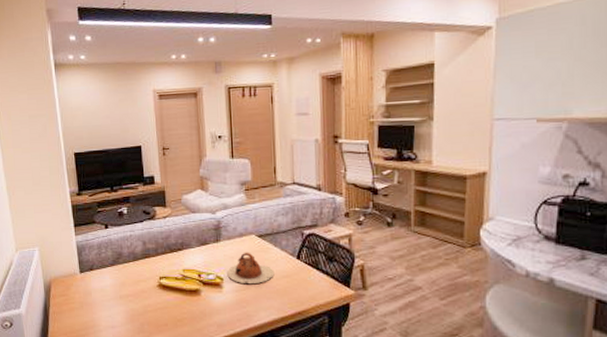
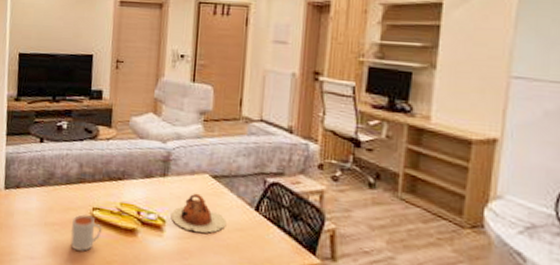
mug: none [142,283,170,314] -> present [70,213,102,251]

